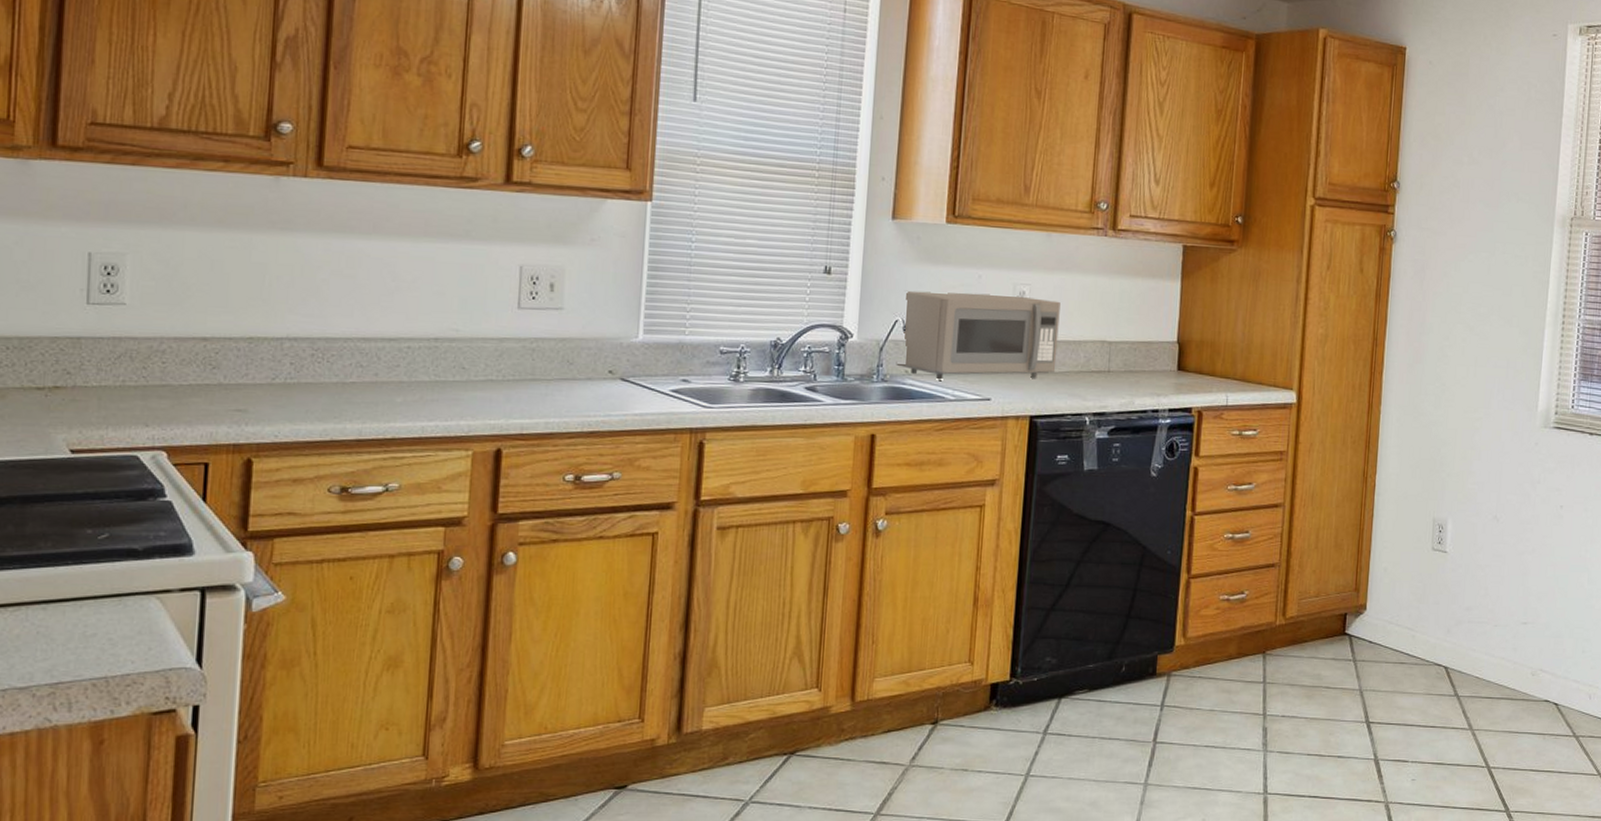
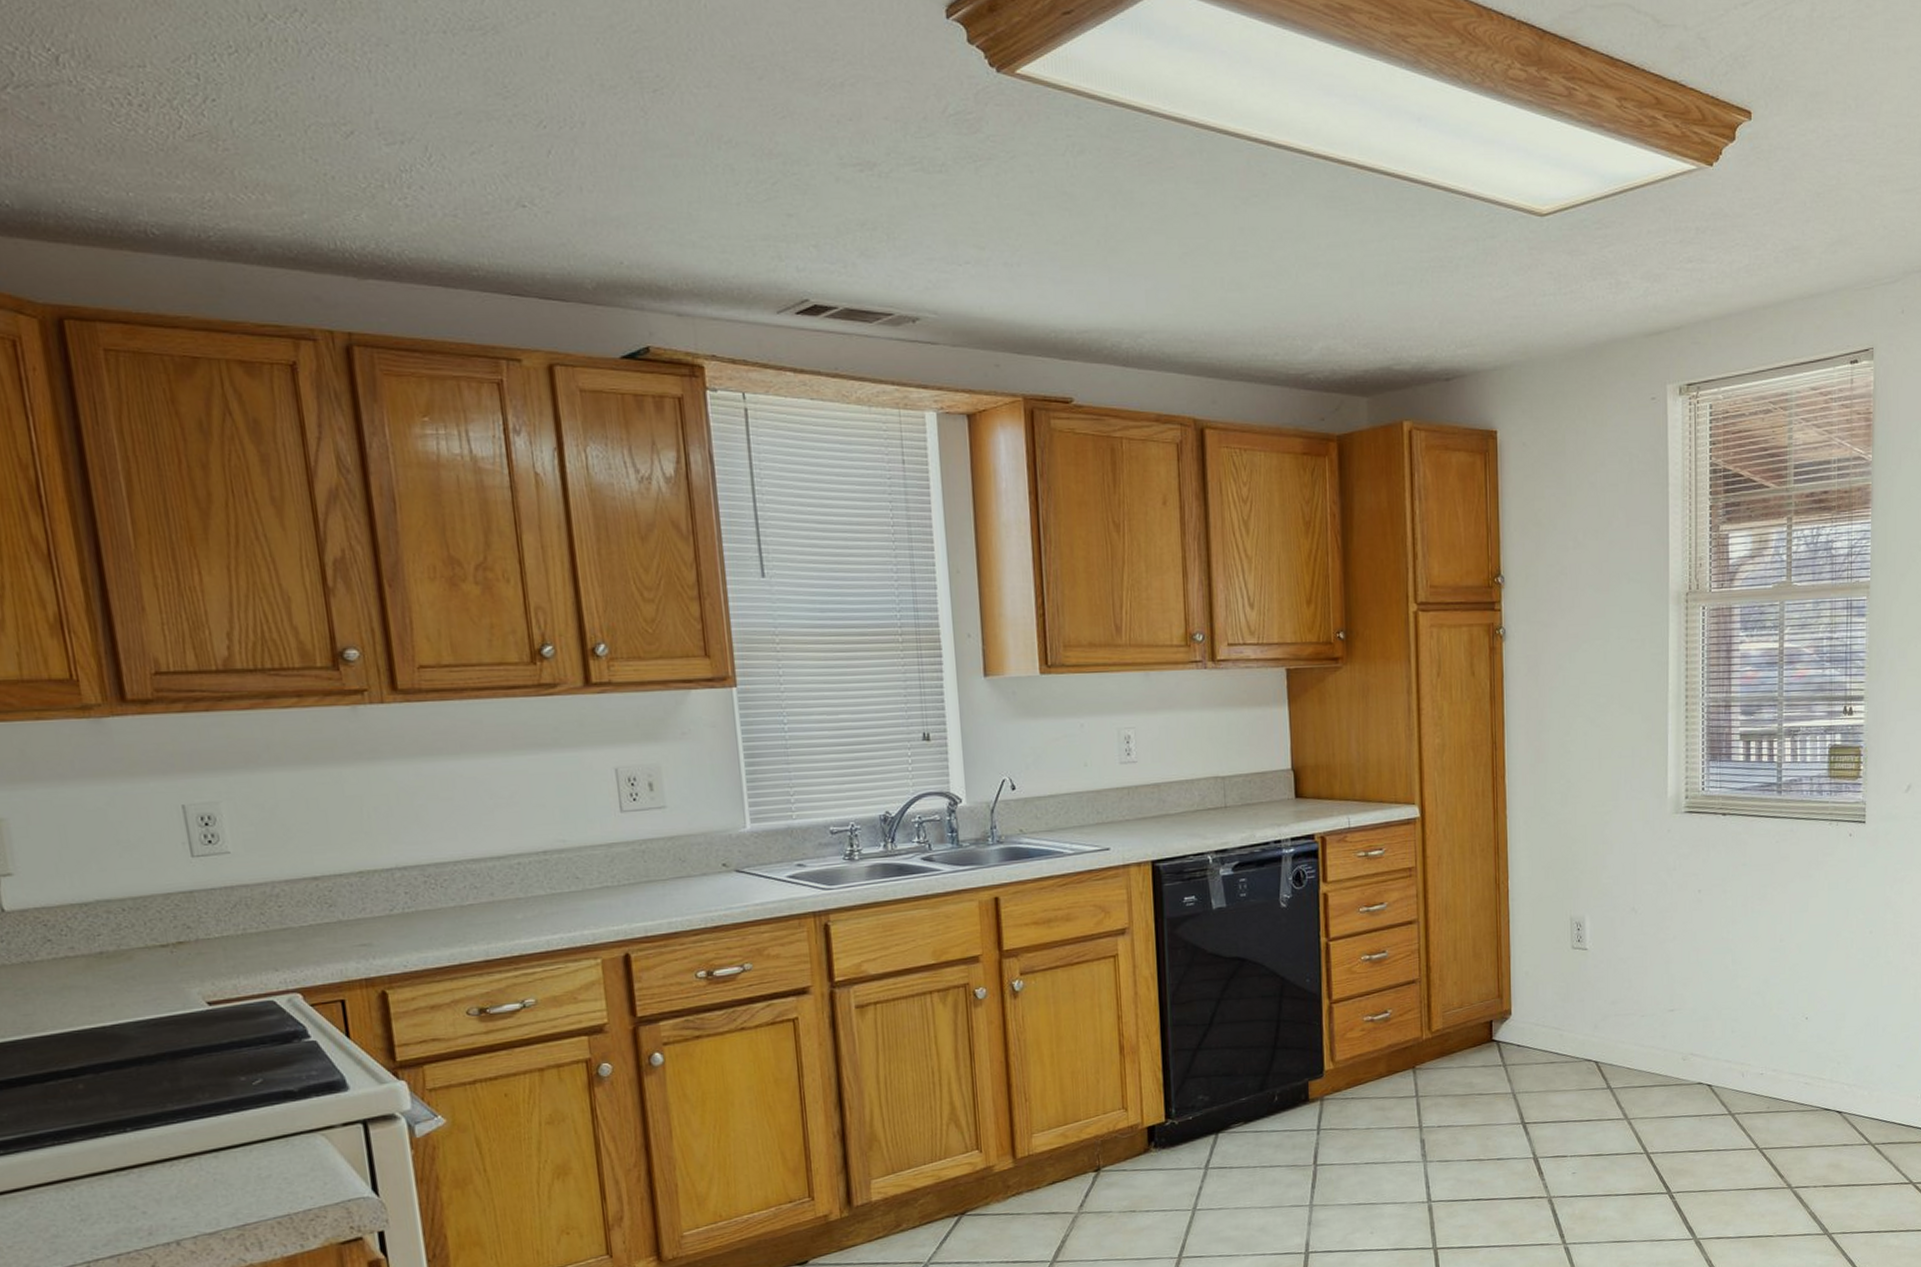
microwave: present [896,290,1061,380] -> none [1008,740,1172,836]

